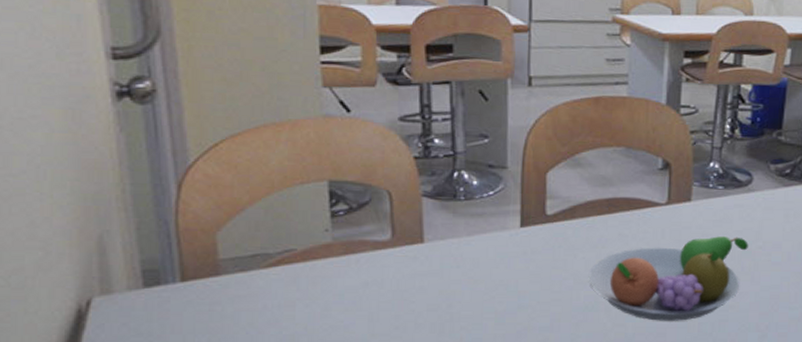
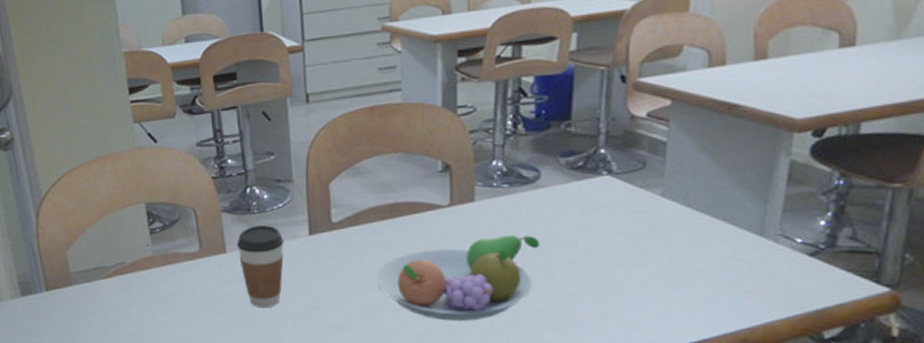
coffee cup: none [436,214,492,306] -> present [236,225,284,308]

